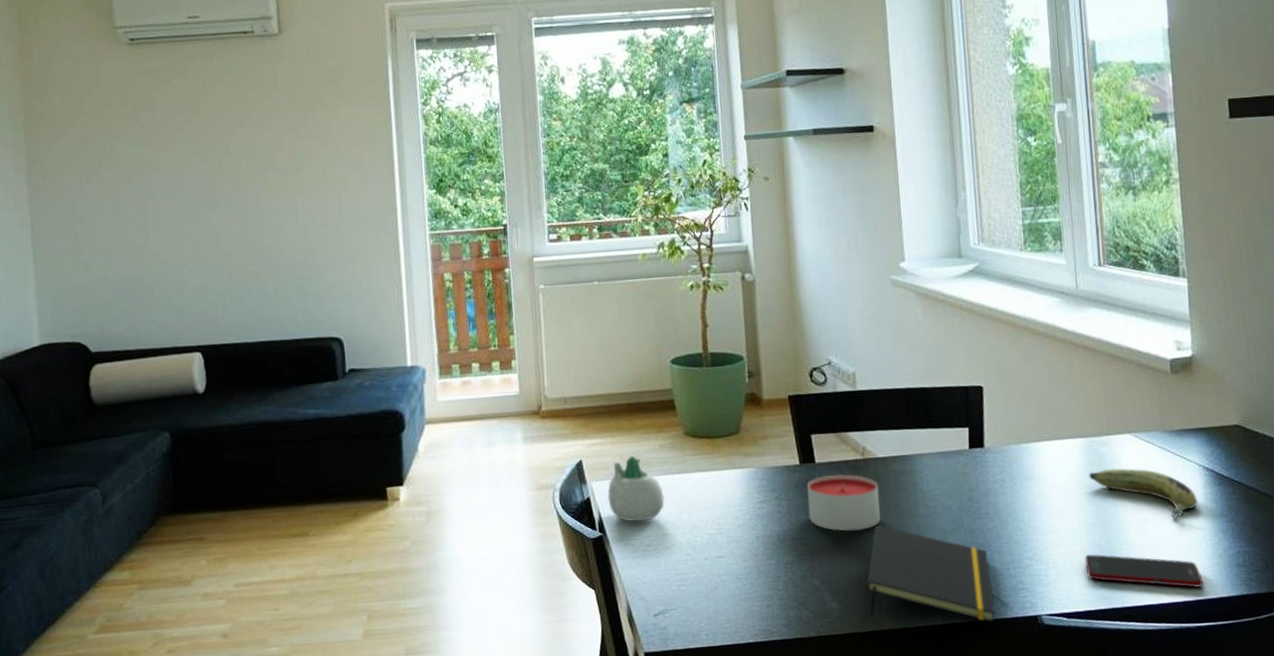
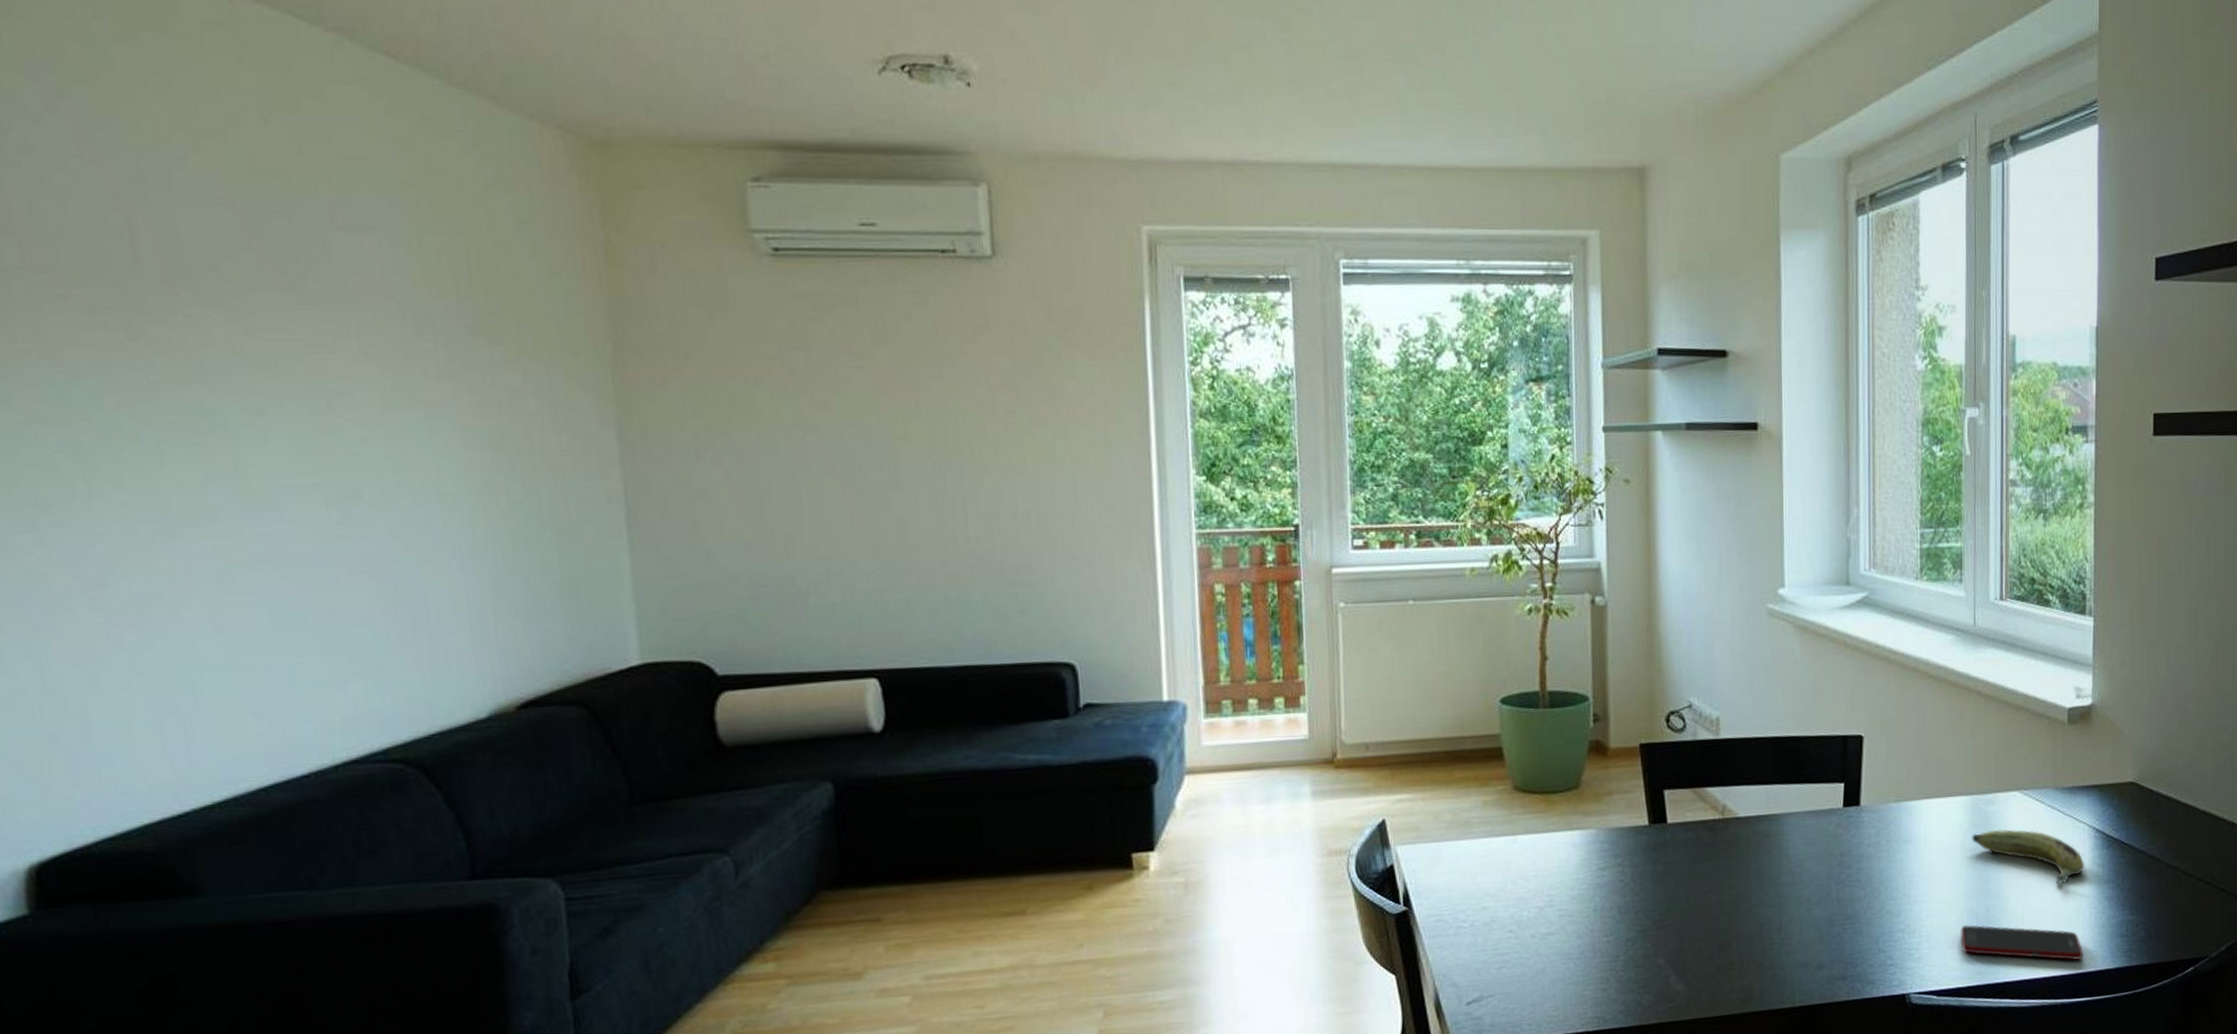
succulent planter: present [607,456,665,522] -> none [1415,814,1485,894]
candle: present [807,473,881,532] -> none [1656,835,1739,903]
notepad: present [866,525,996,623] -> none [1717,895,1861,1004]

